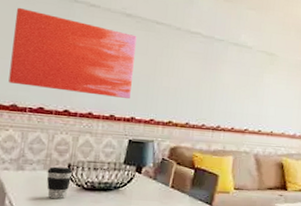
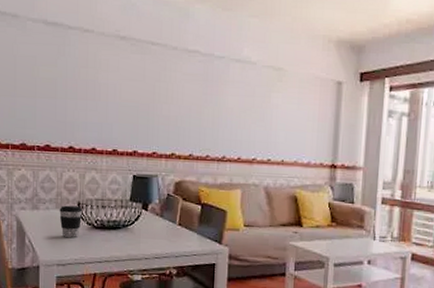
wall art: present [8,7,137,99] -> none [15,40,133,132]

